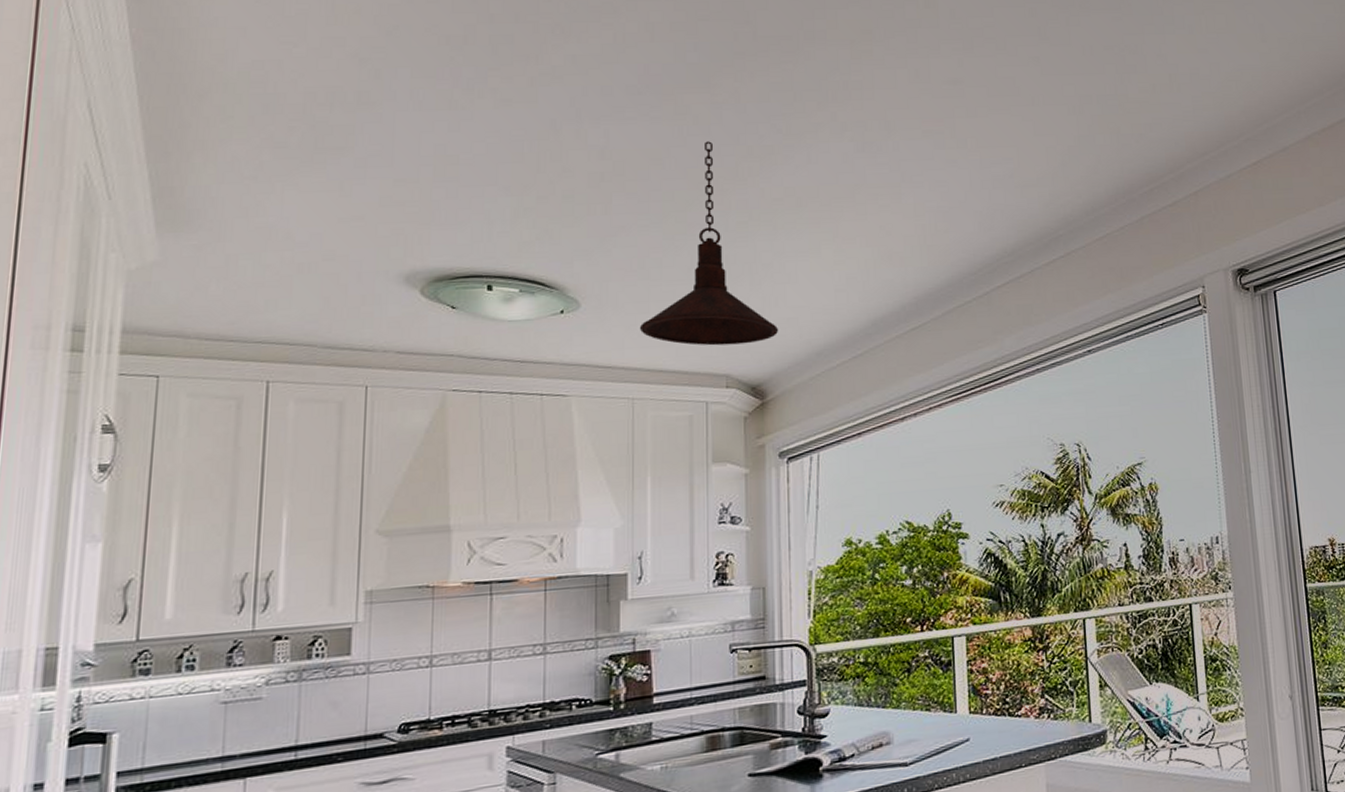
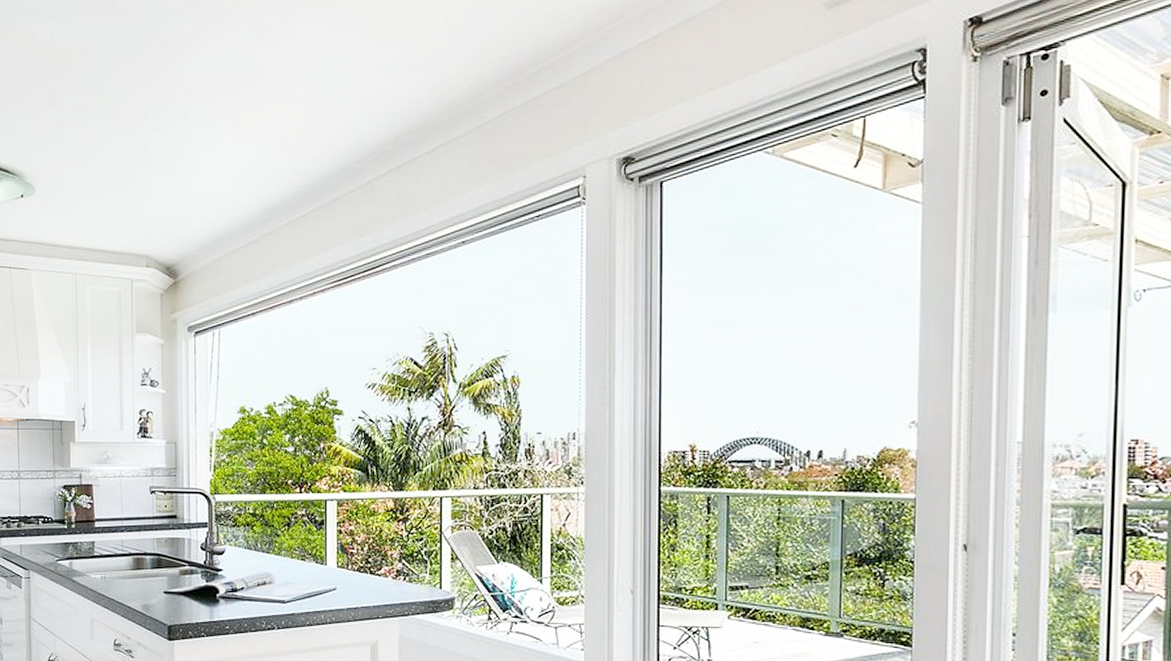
pendant light: present [639,141,779,346] -> none [79,34,189,229]

